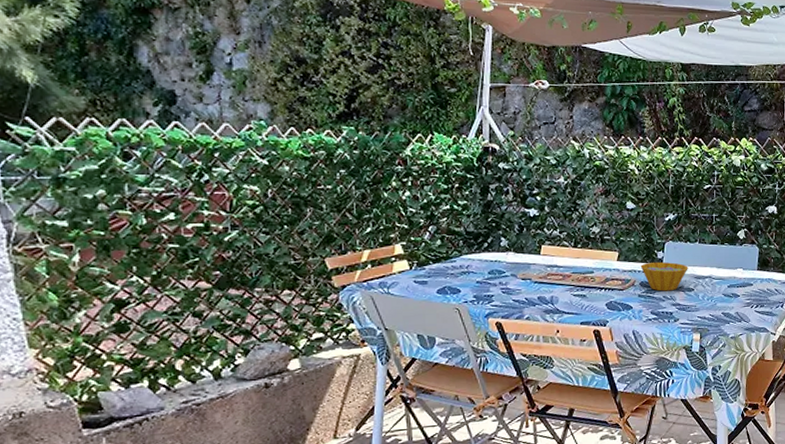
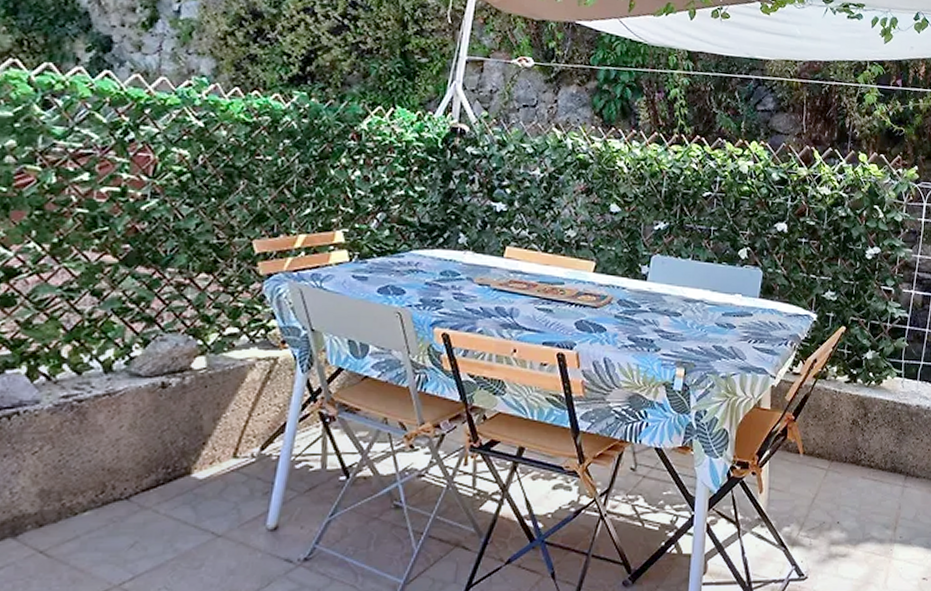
bowl: present [640,262,688,292] -> none [620,278,677,314]

